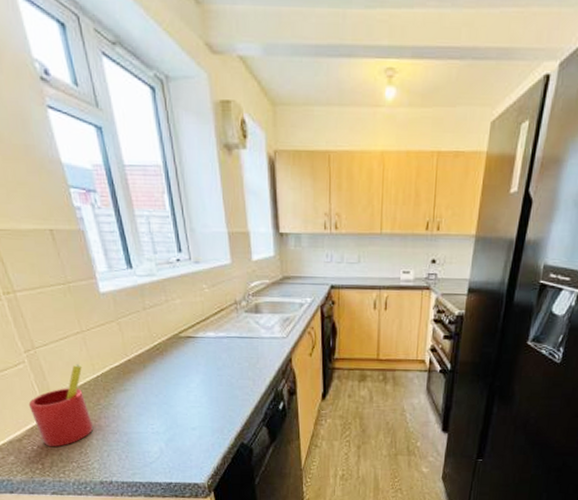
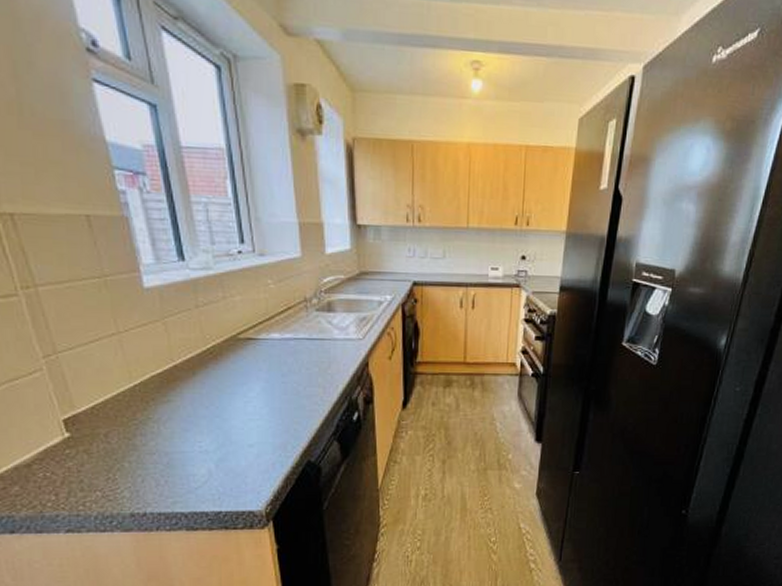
straw: present [28,363,94,447] -> none [43,370,126,472]

